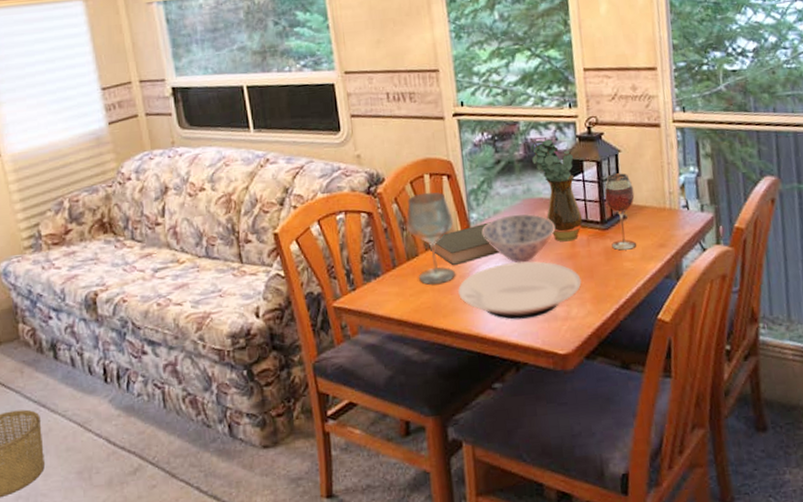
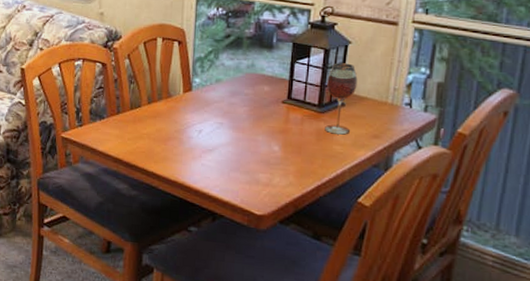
wine glass: present [406,192,455,285] -> none [134,53,178,134]
book: present [427,222,499,266] -> none [151,88,215,121]
plate: present [458,261,582,319] -> none [171,127,289,178]
bowl: present [482,213,556,263] -> none [201,85,273,129]
vase: present [530,136,583,242] -> none [261,18,303,118]

